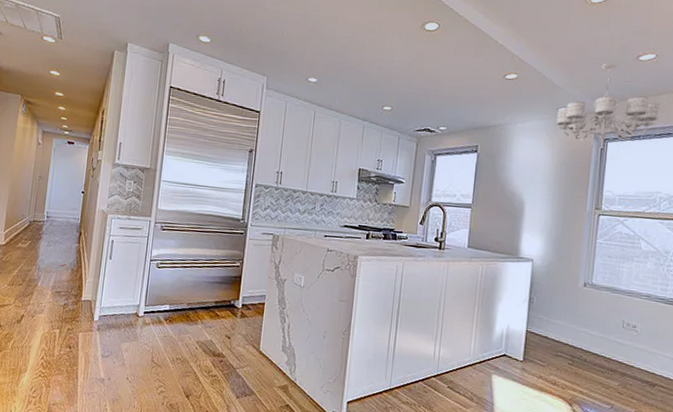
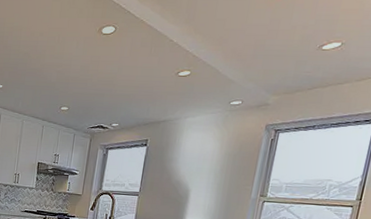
chandelier: present [556,62,660,142] -> none [227,54,340,133]

